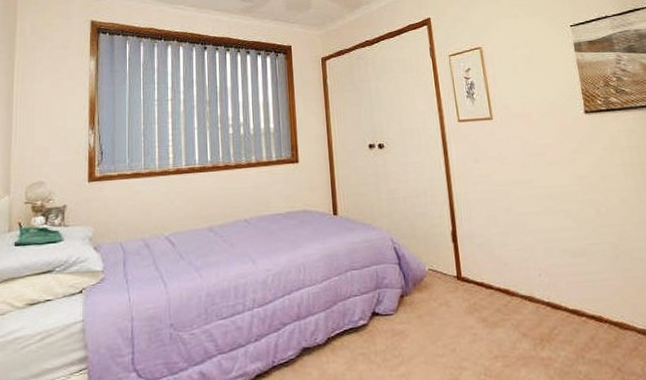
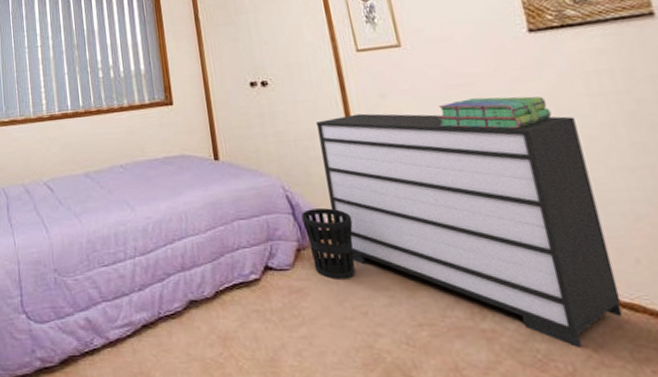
wastebasket: none [406,258,448,322] -> present [301,208,356,280]
dresser: none [422,175,638,367] -> present [315,113,623,347]
stack of books: none [517,164,598,191] -> present [438,96,552,129]

